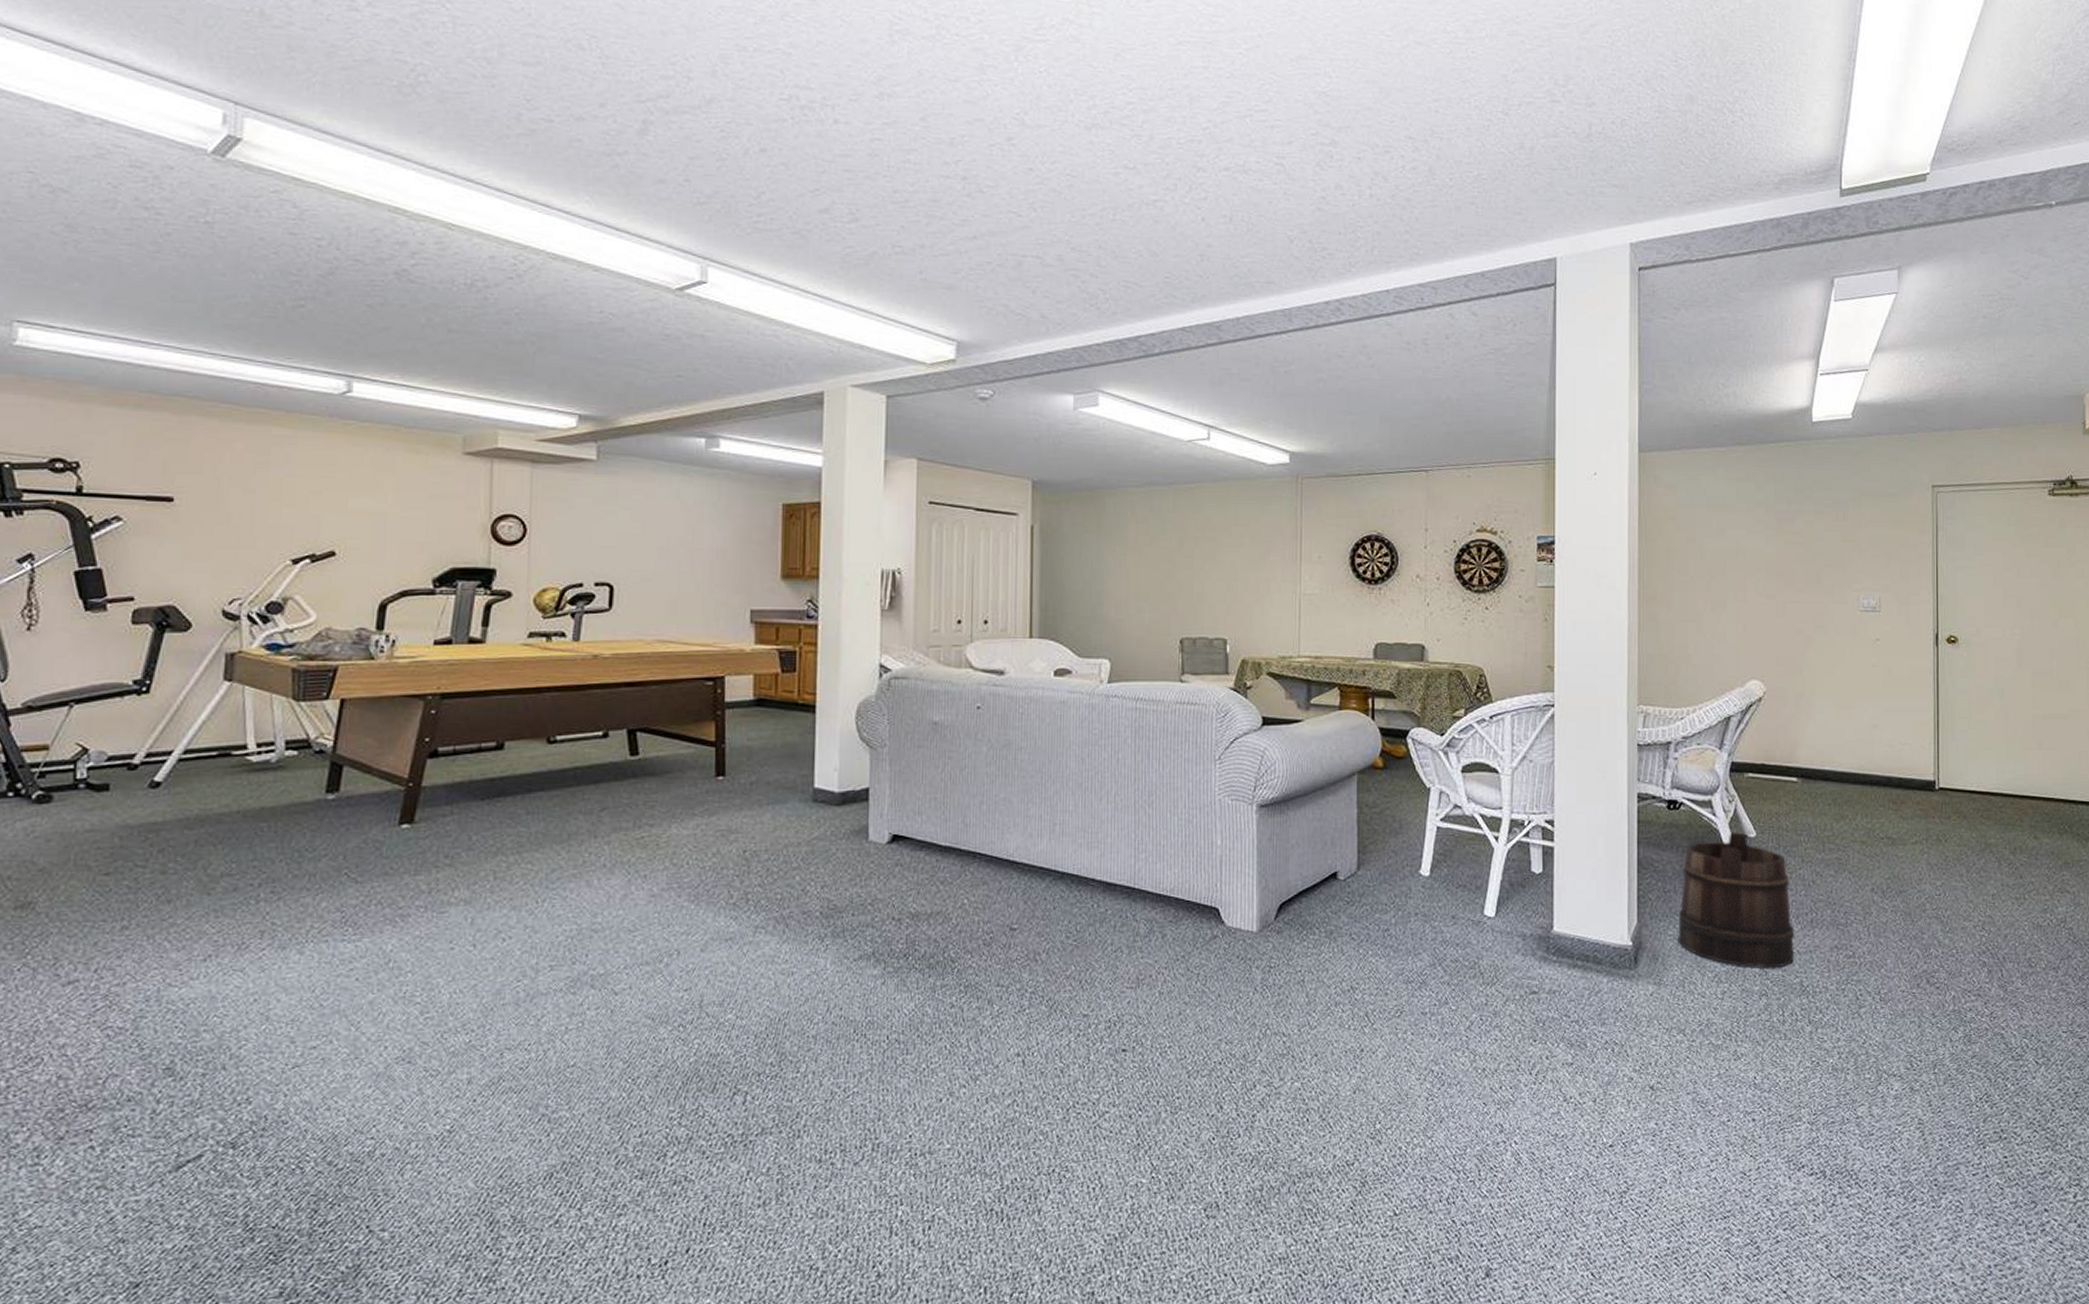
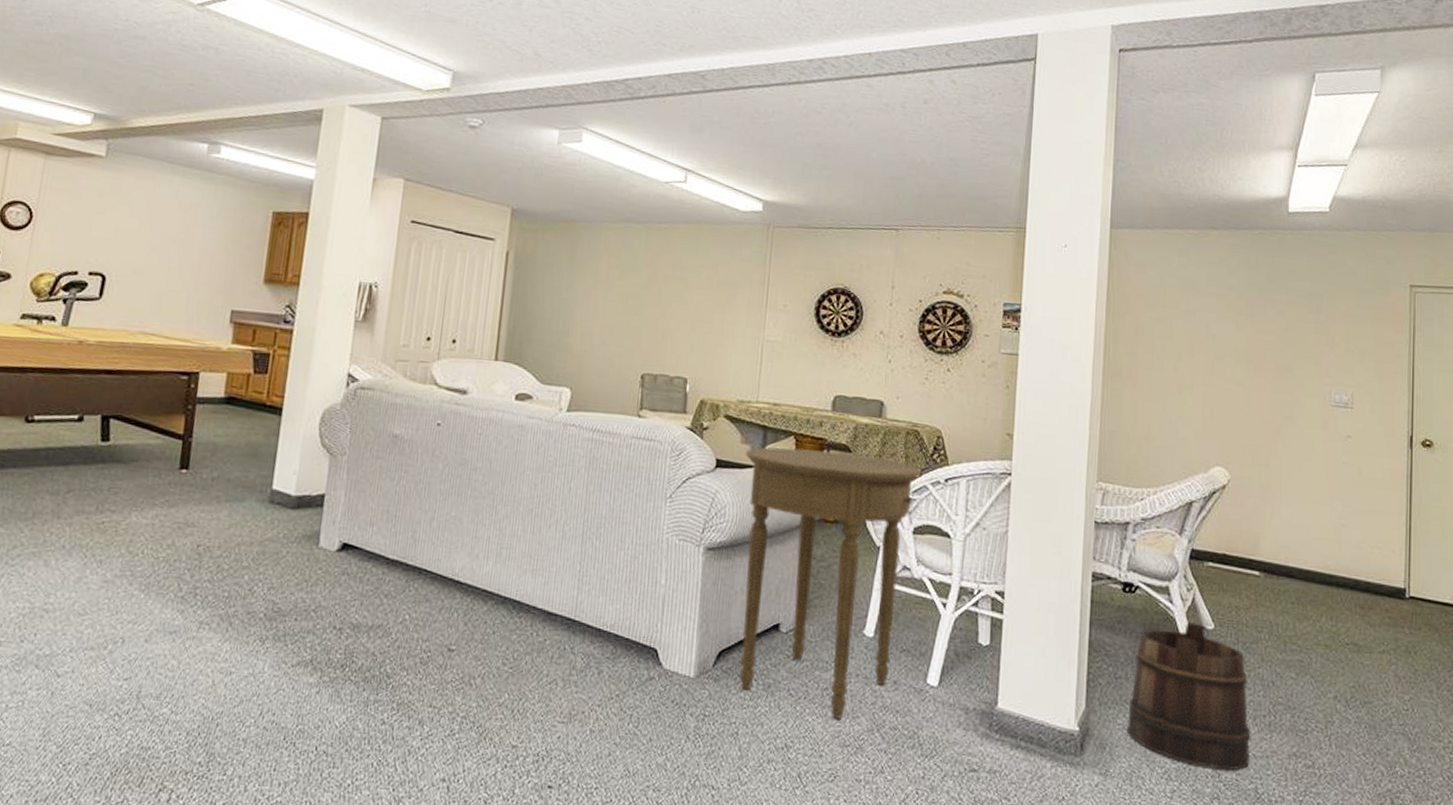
side table: none [1291,698,1466,957] -> present [739,447,921,719]

